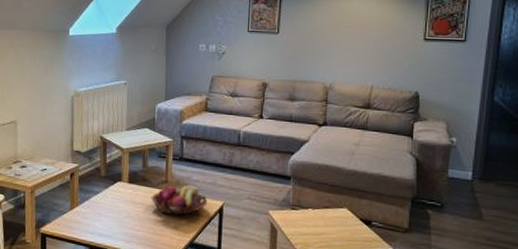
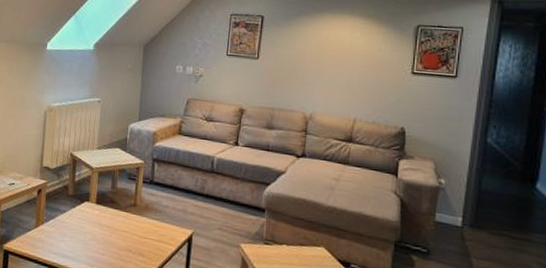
fruit basket: present [151,185,208,216] -> none [118,209,177,242]

